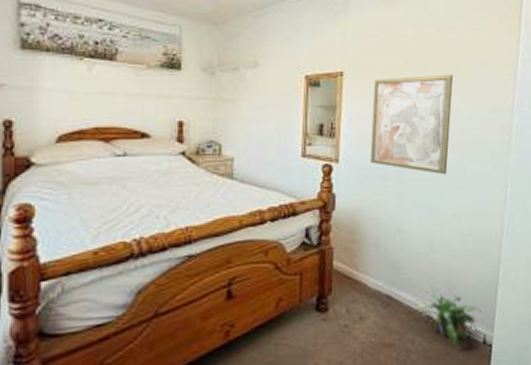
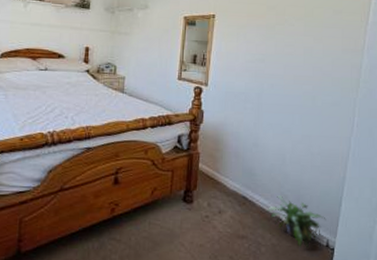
wall art: present [370,74,453,175] -> none [234,19,309,102]

